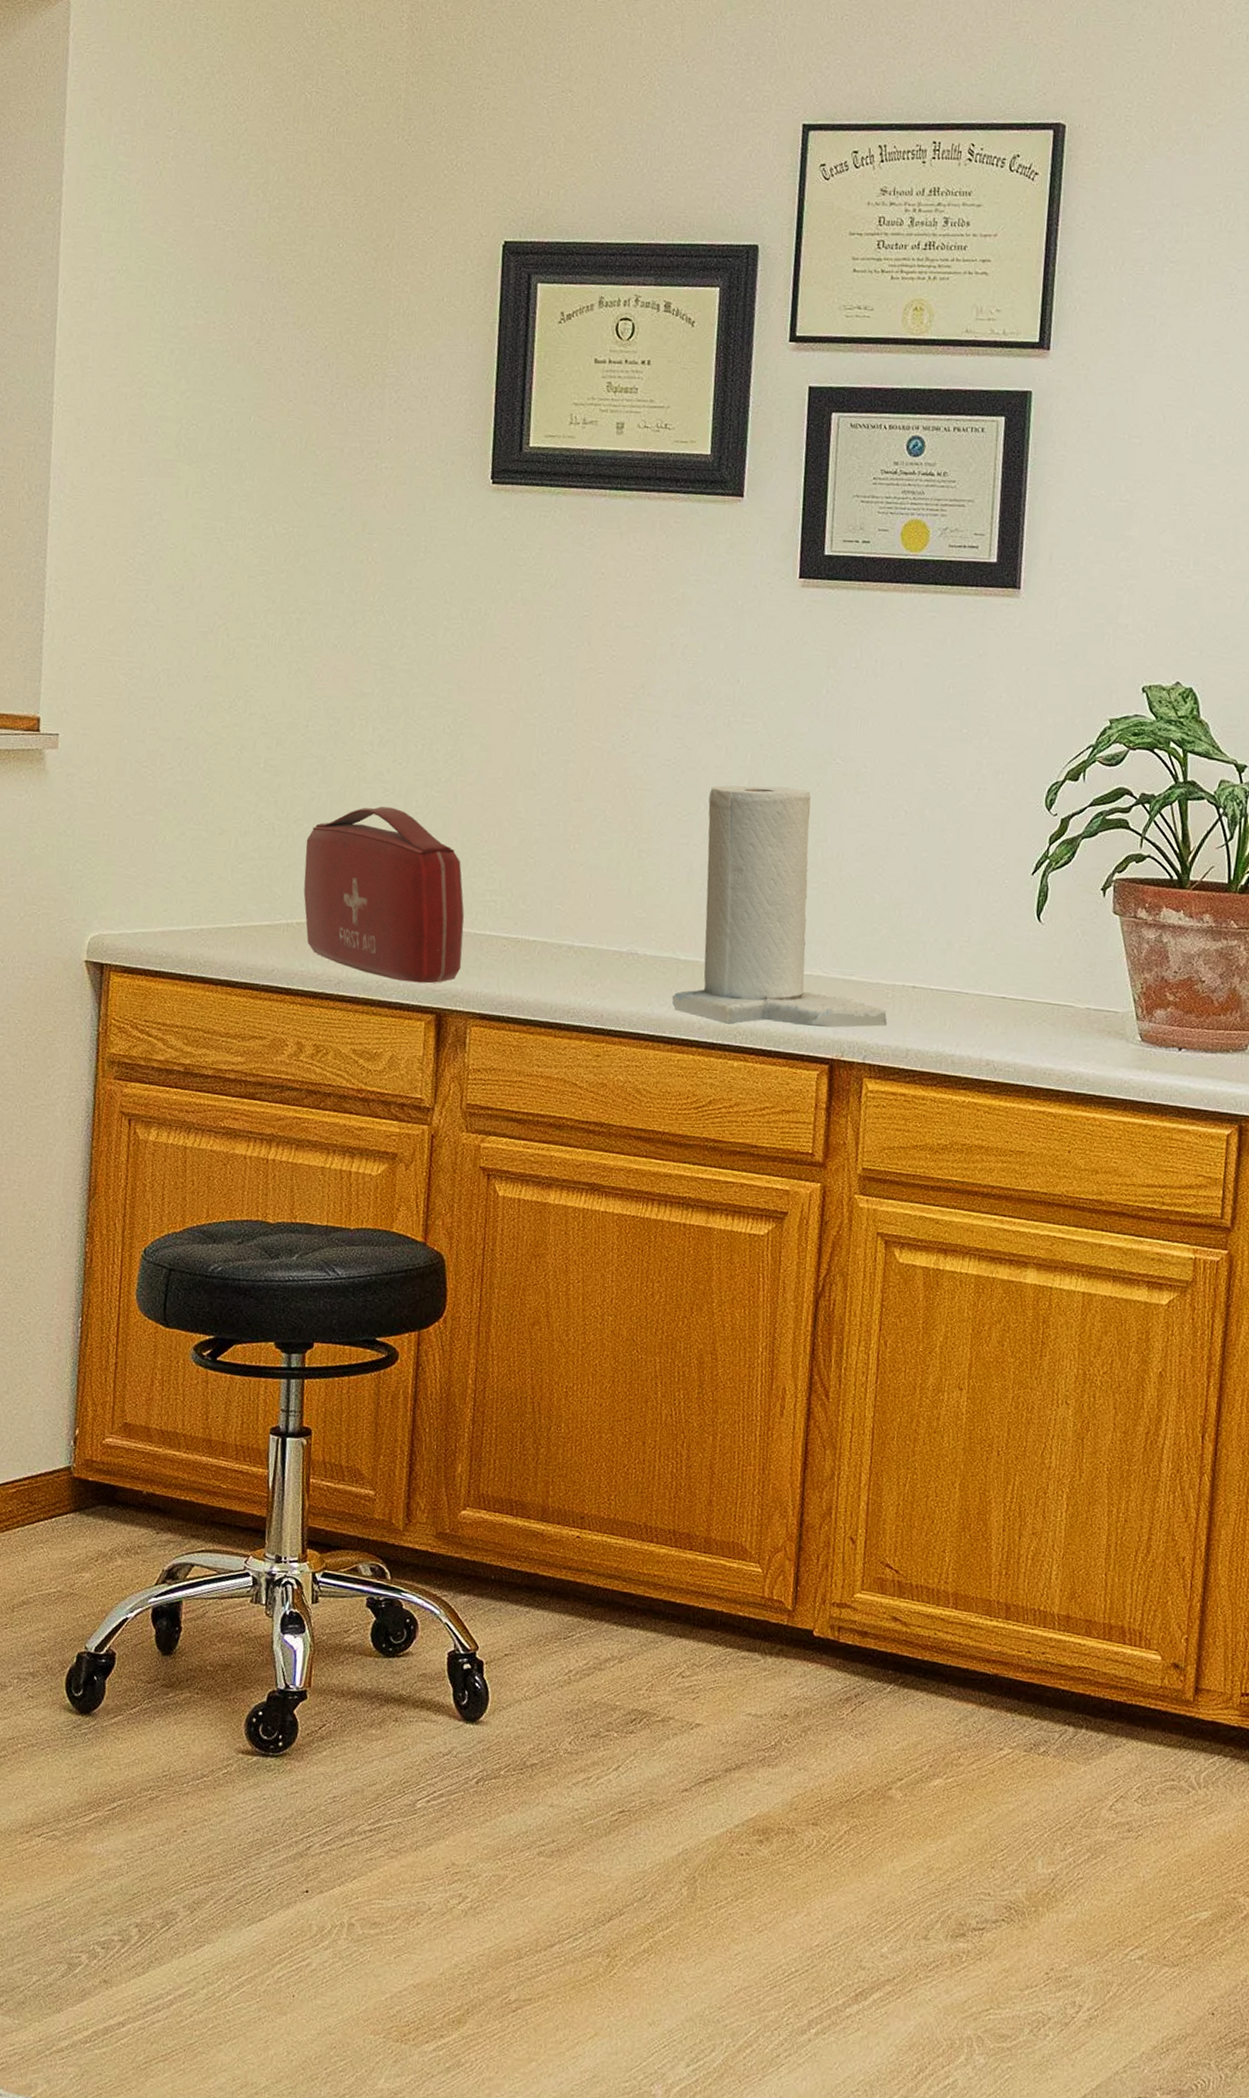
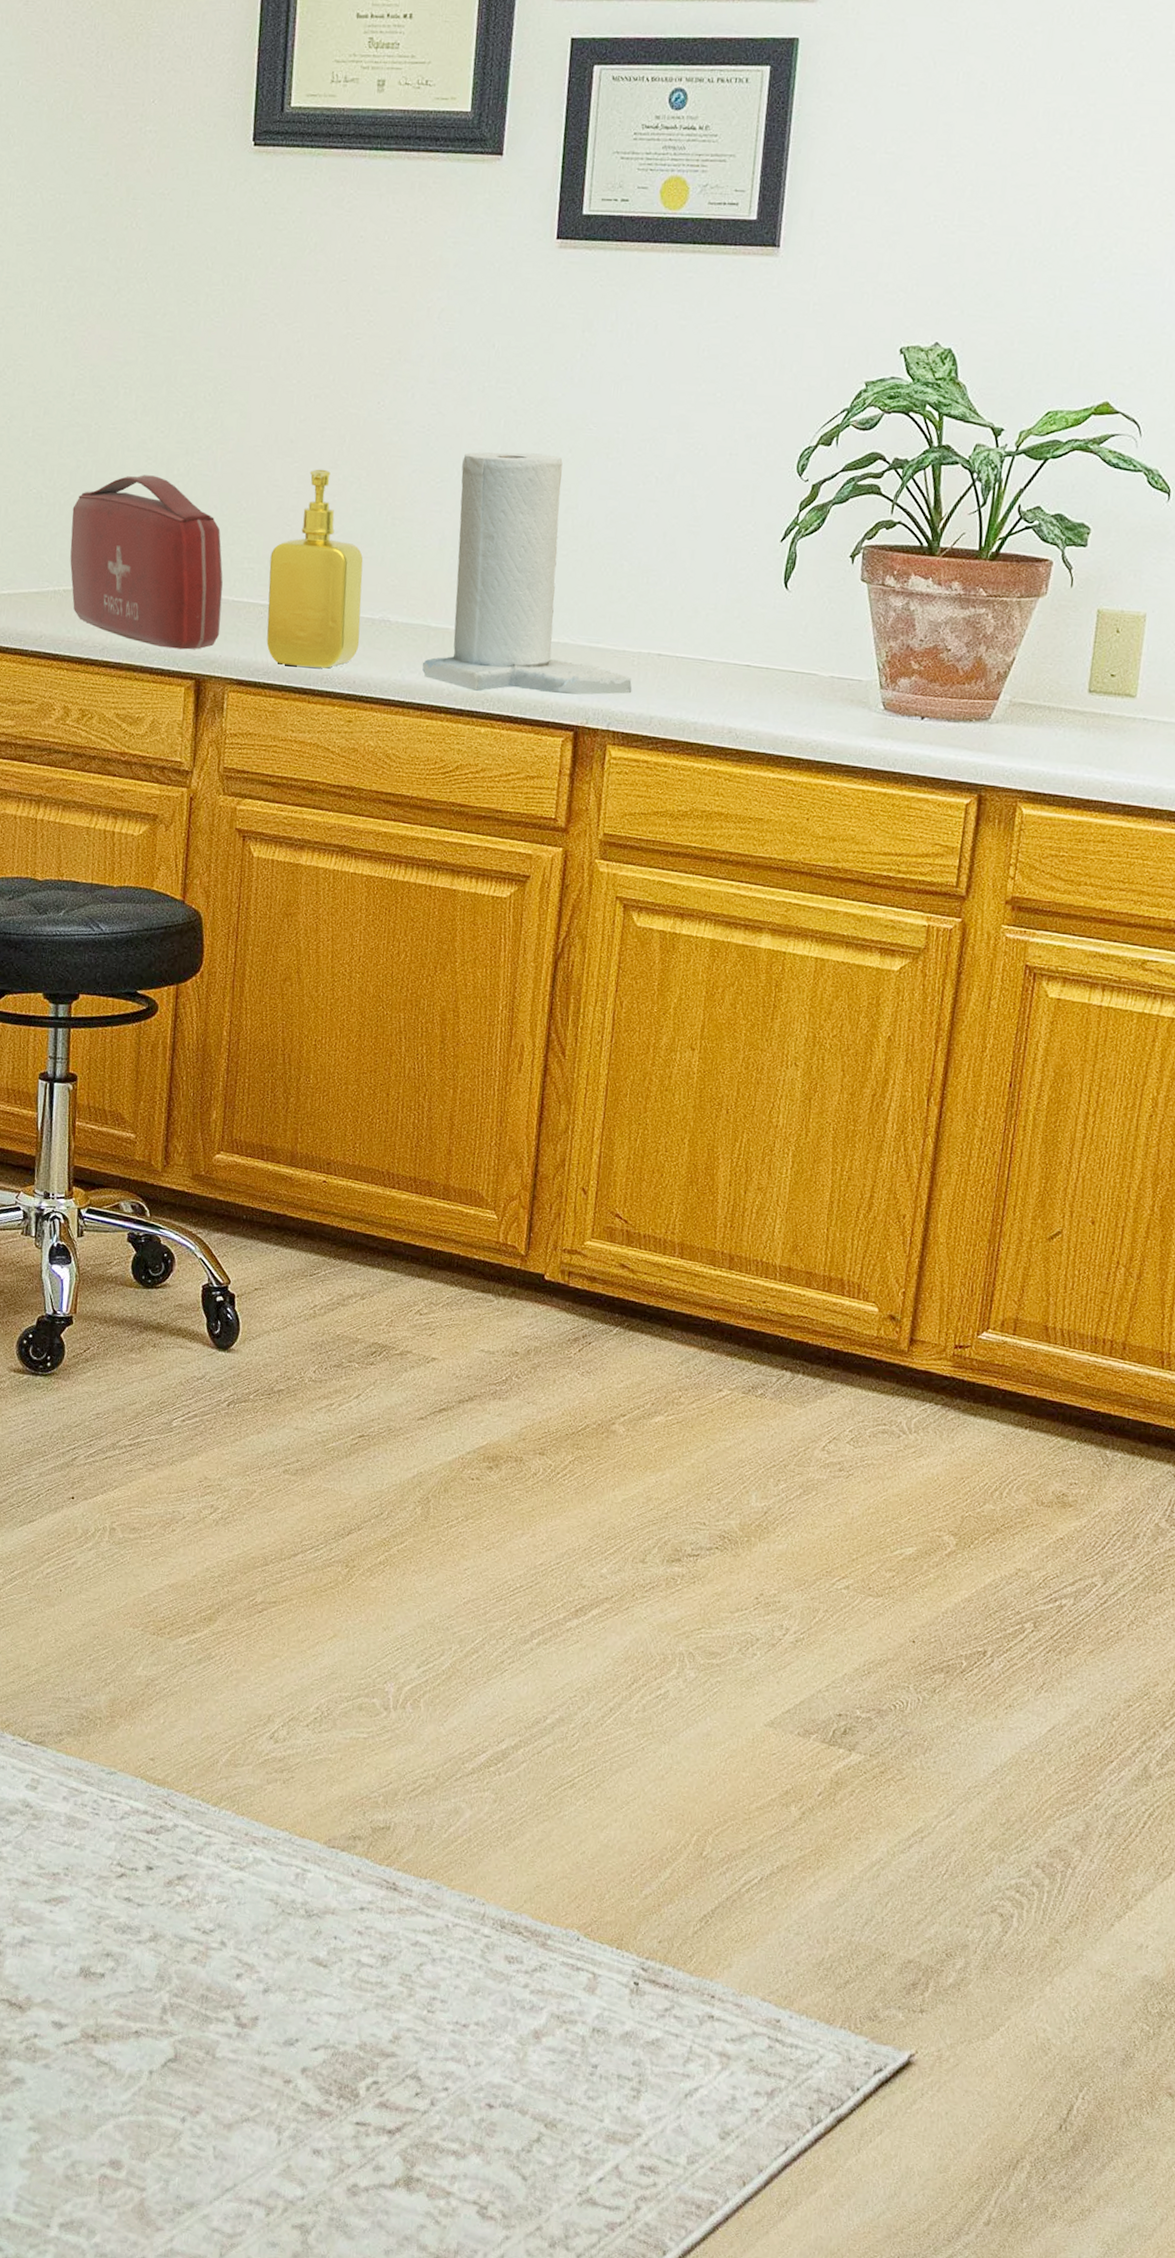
soap dispenser: none [510,801,610,1002] -> present [266,469,363,669]

